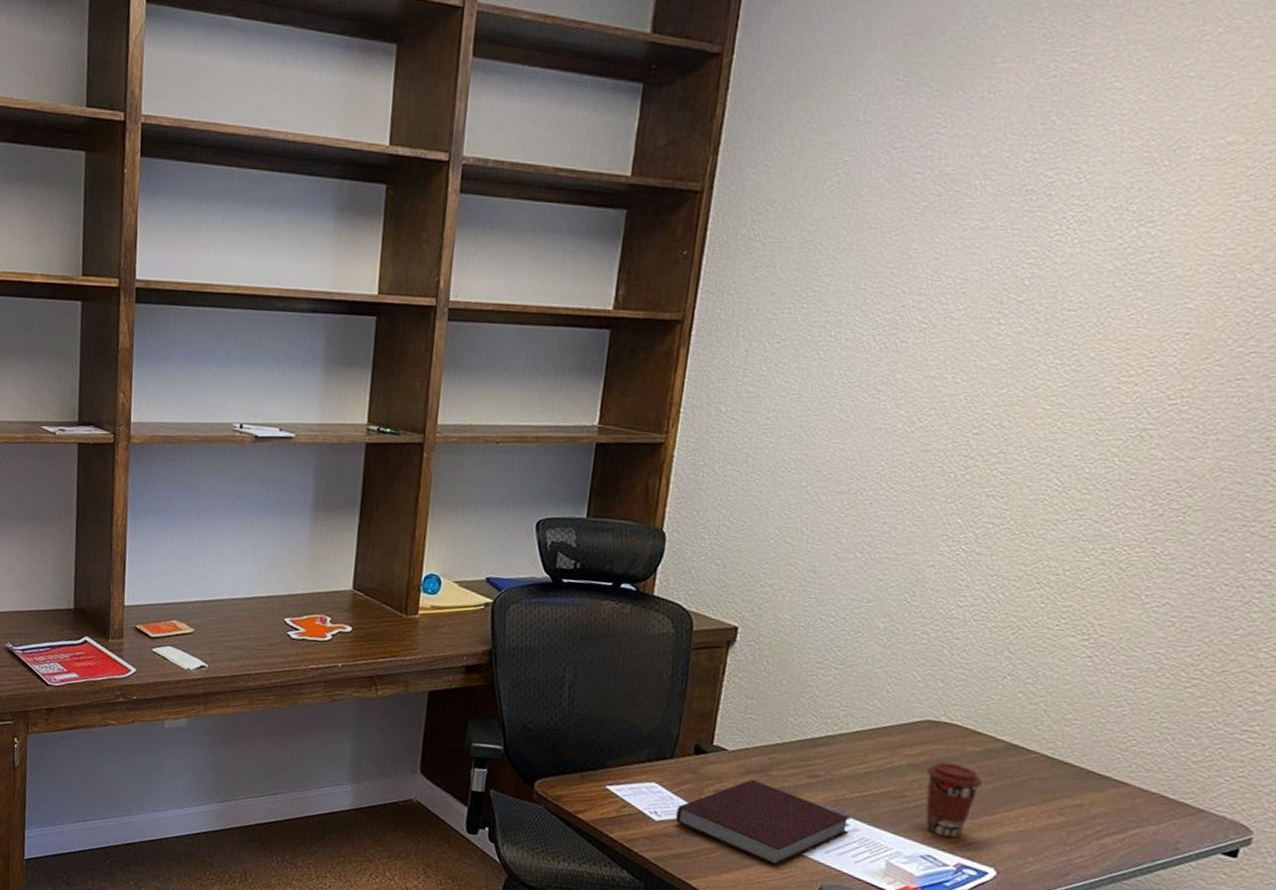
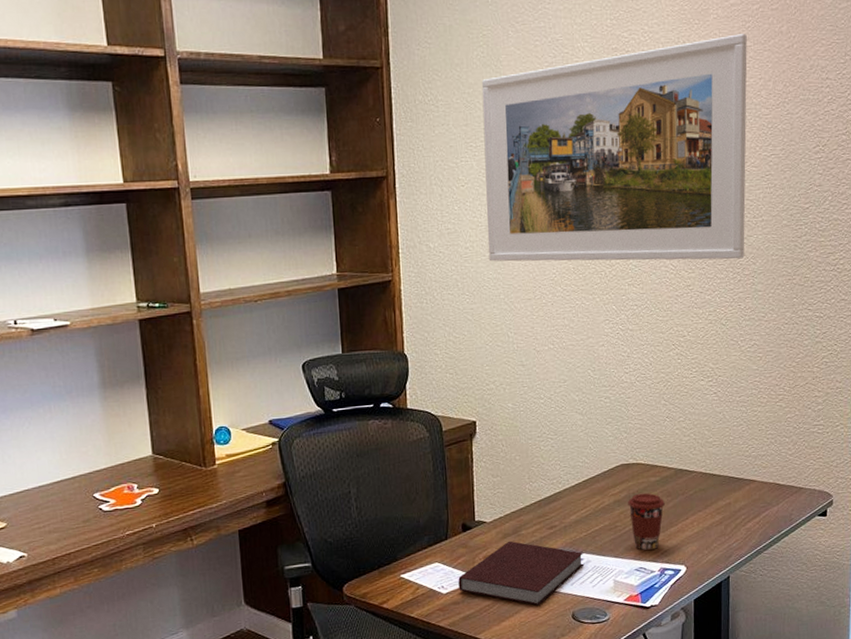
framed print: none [795,183,1246,487] -> present [481,34,747,262]

